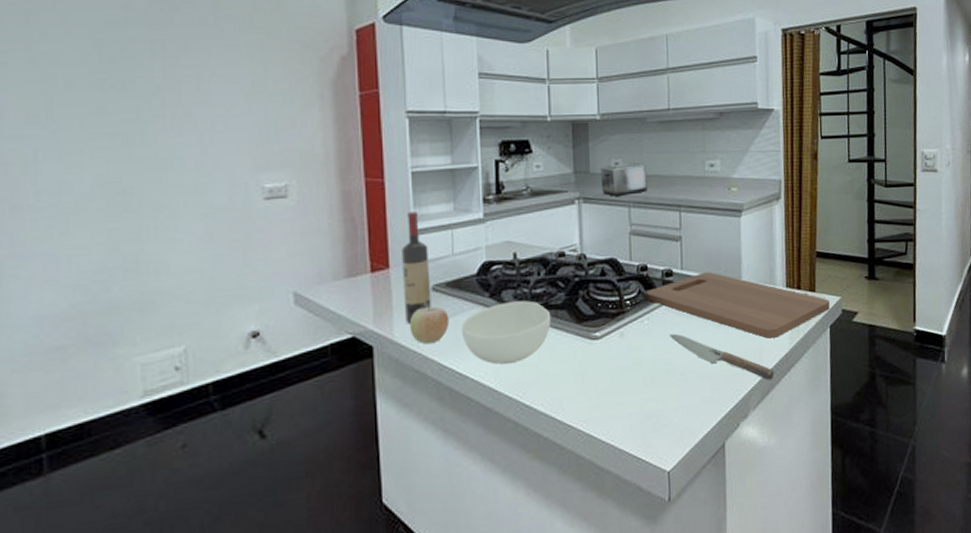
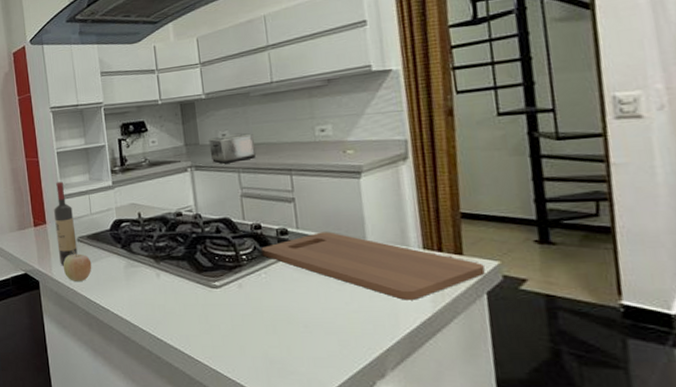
bowl: present [461,300,551,365] -> none [101,252,174,303]
kitchen knife: present [670,333,774,380] -> none [289,288,415,343]

